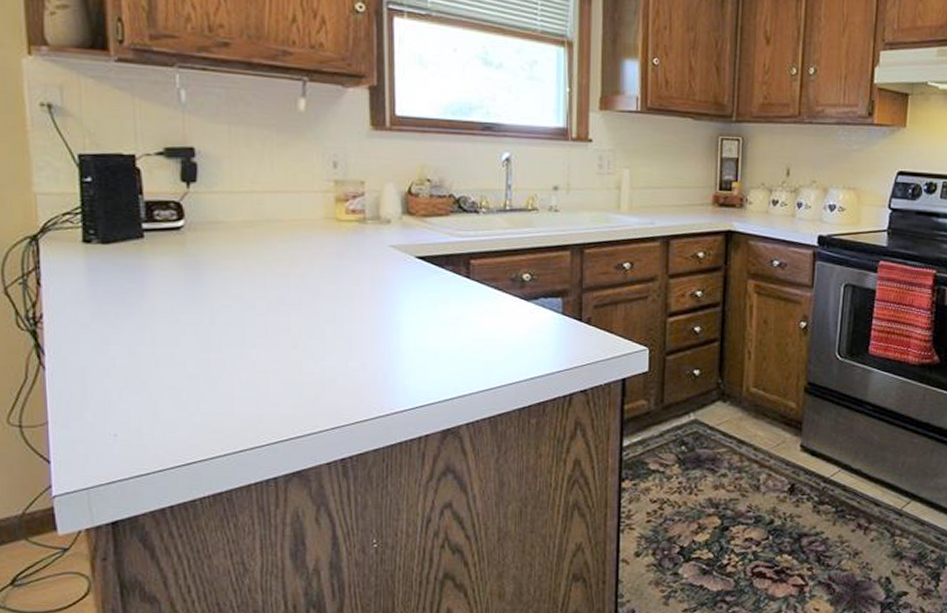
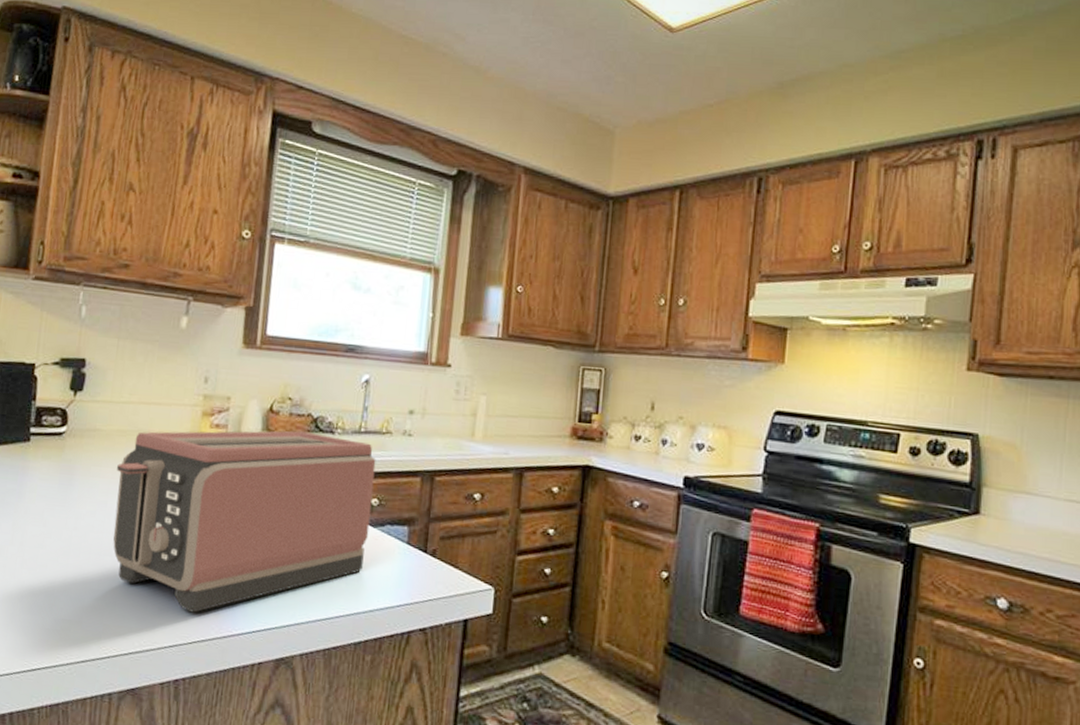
toaster: none [247,212,524,395] -> present [113,430,376,613]

